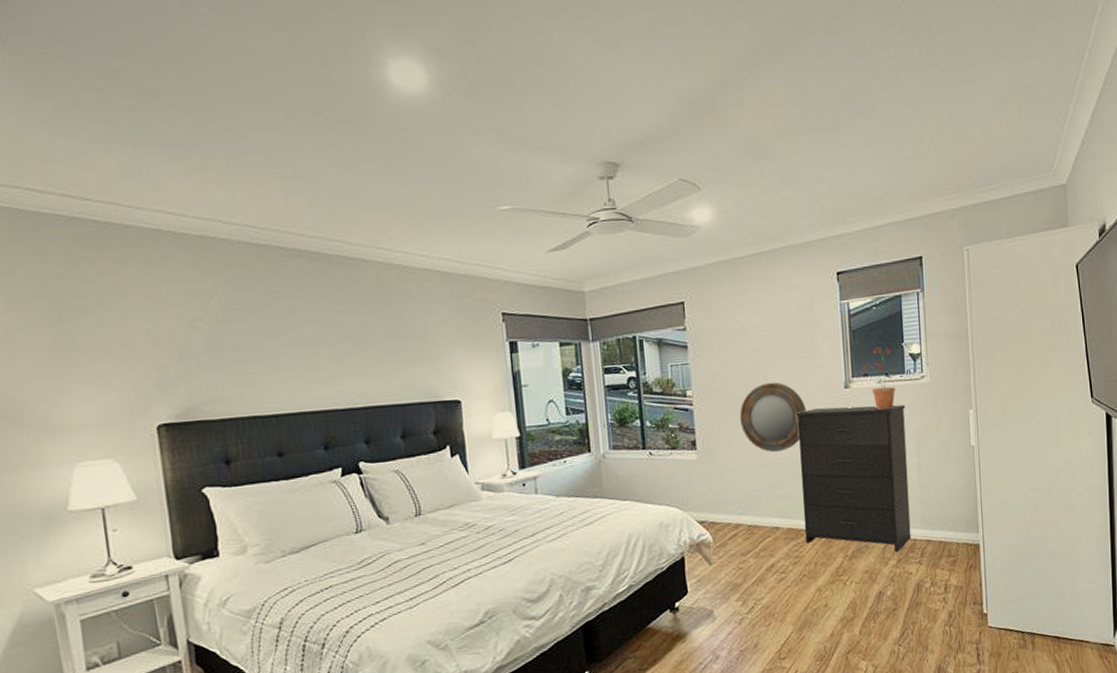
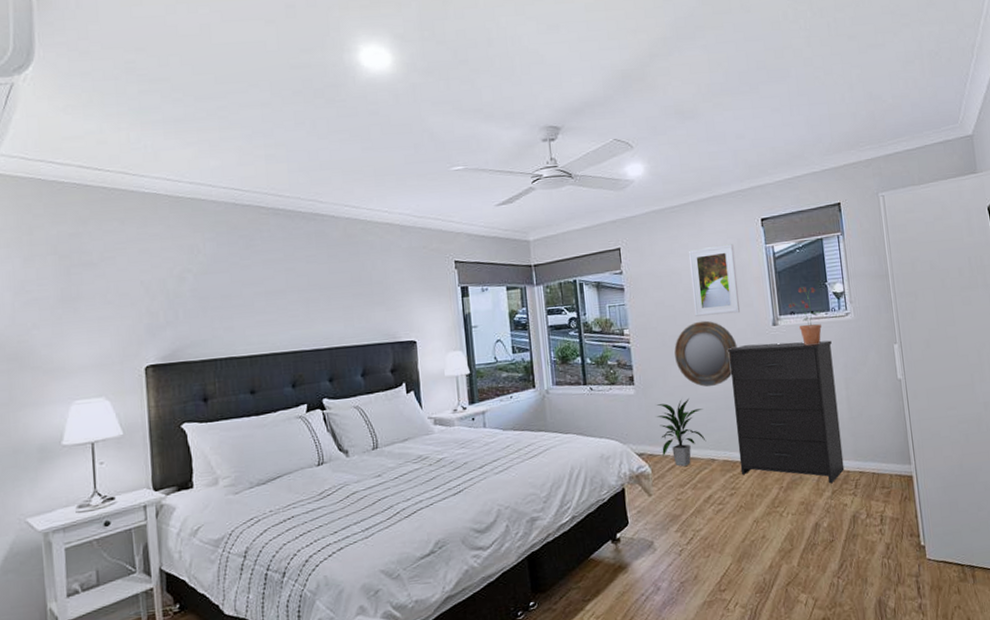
indoor plant: none [719,464,771,535] -> present [656,398,706,467]
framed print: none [758,299,811,377] -> present [689,244,740,316]

